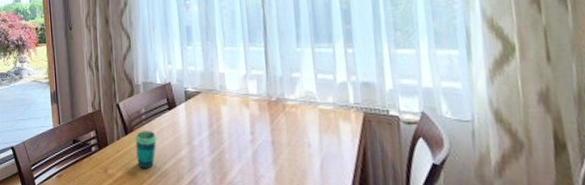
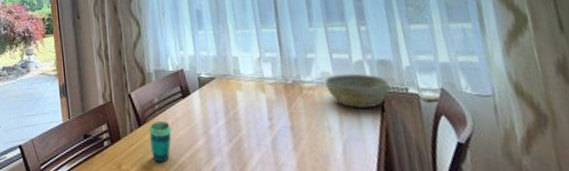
bowl: none [307,93,372,127] -> present [324,73,390,108]

